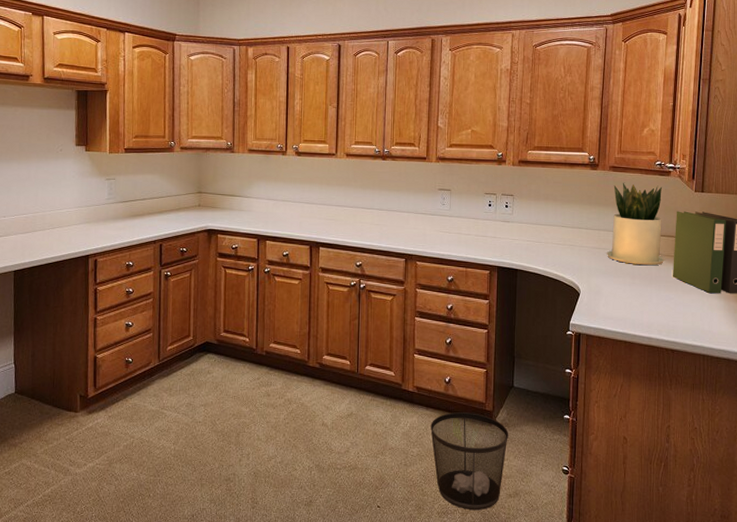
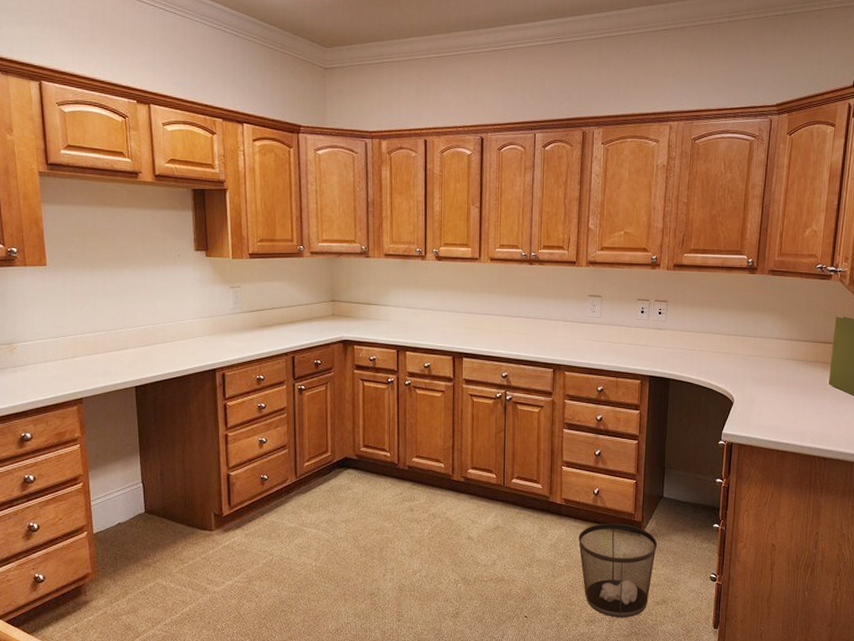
planter: present [606,182,665,266] -> none [761,287,822,373]

